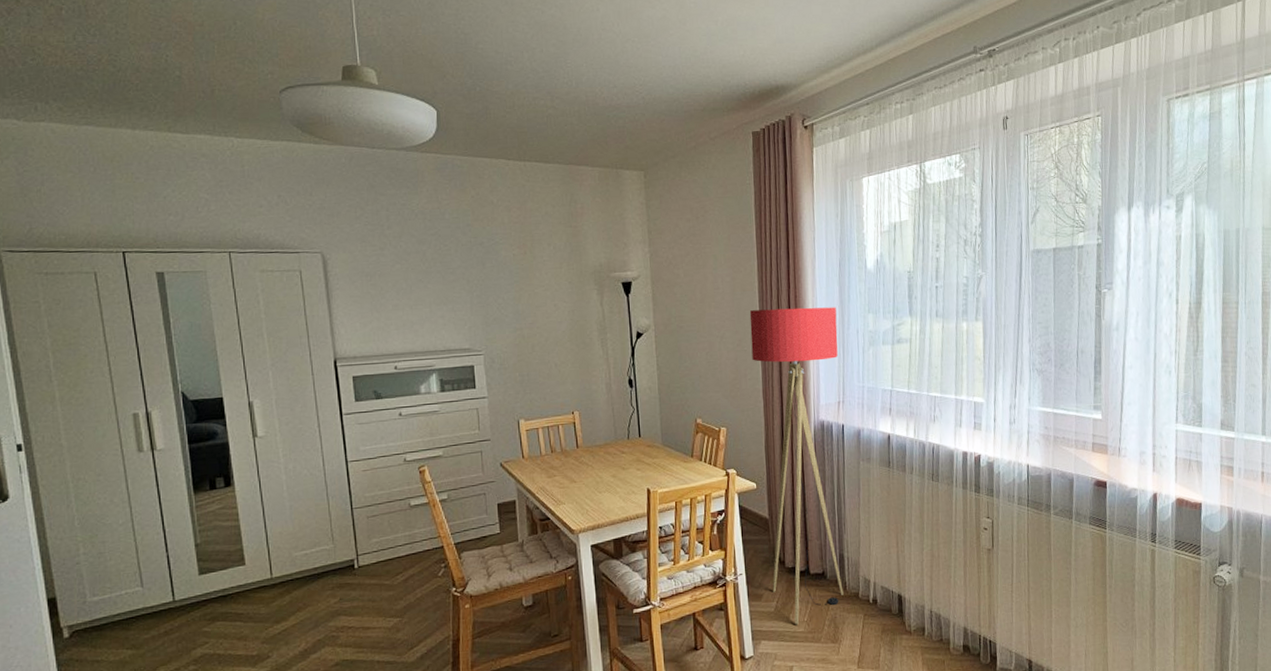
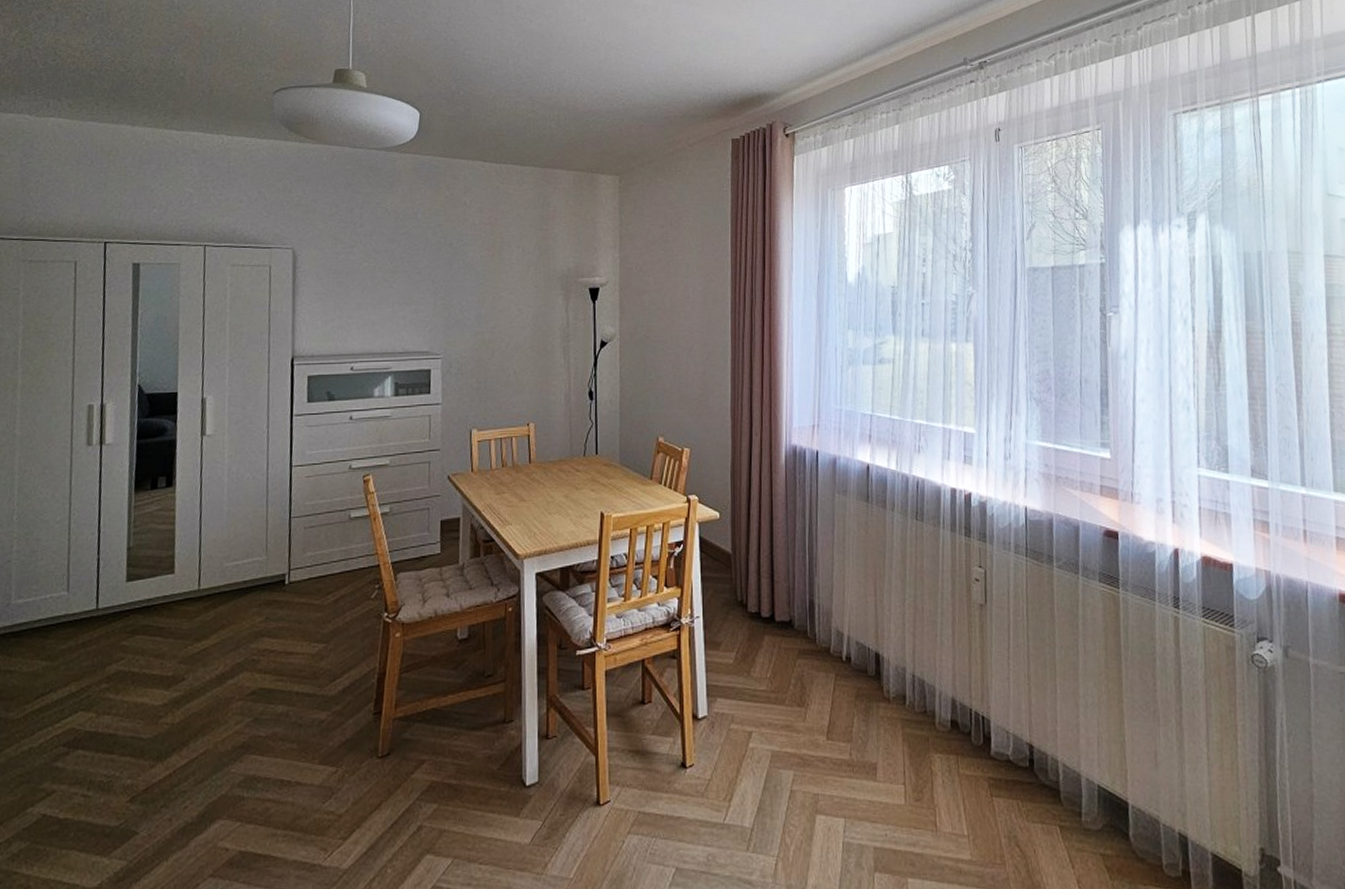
floor lamp: present [749,307,843,625] -> none [720,321,814,682]

